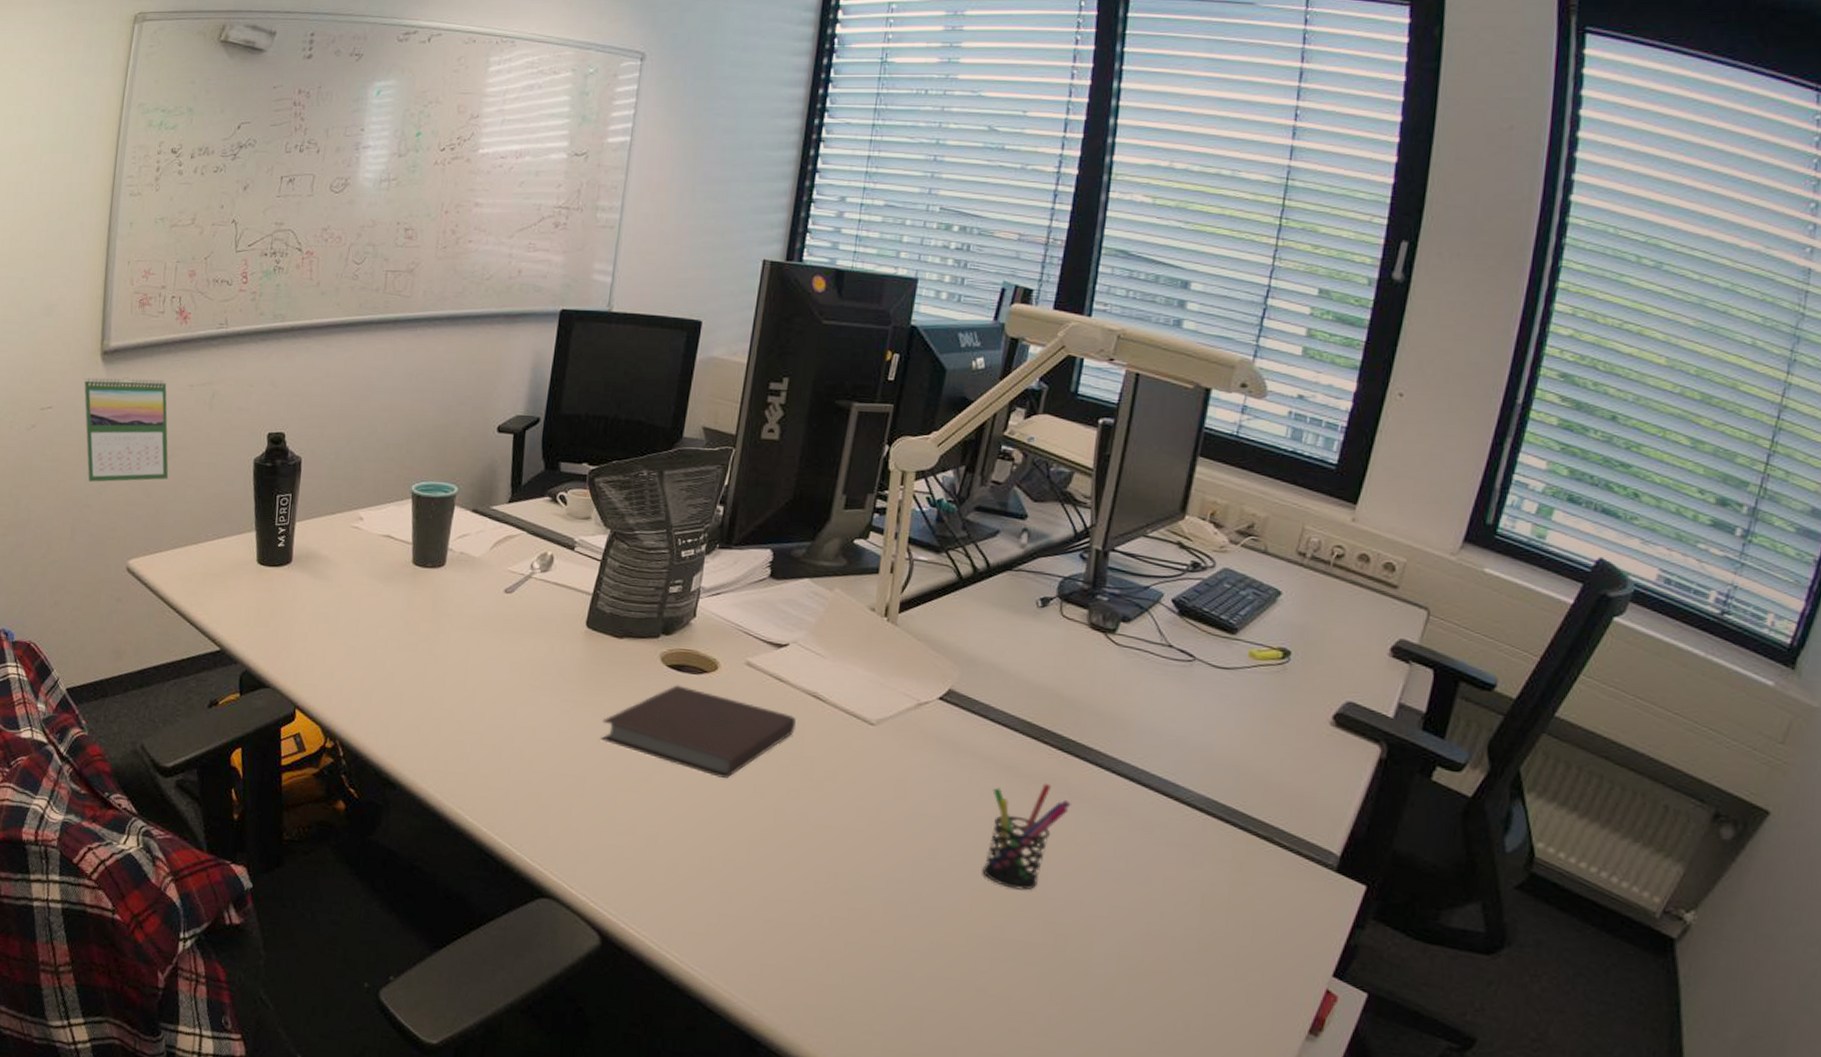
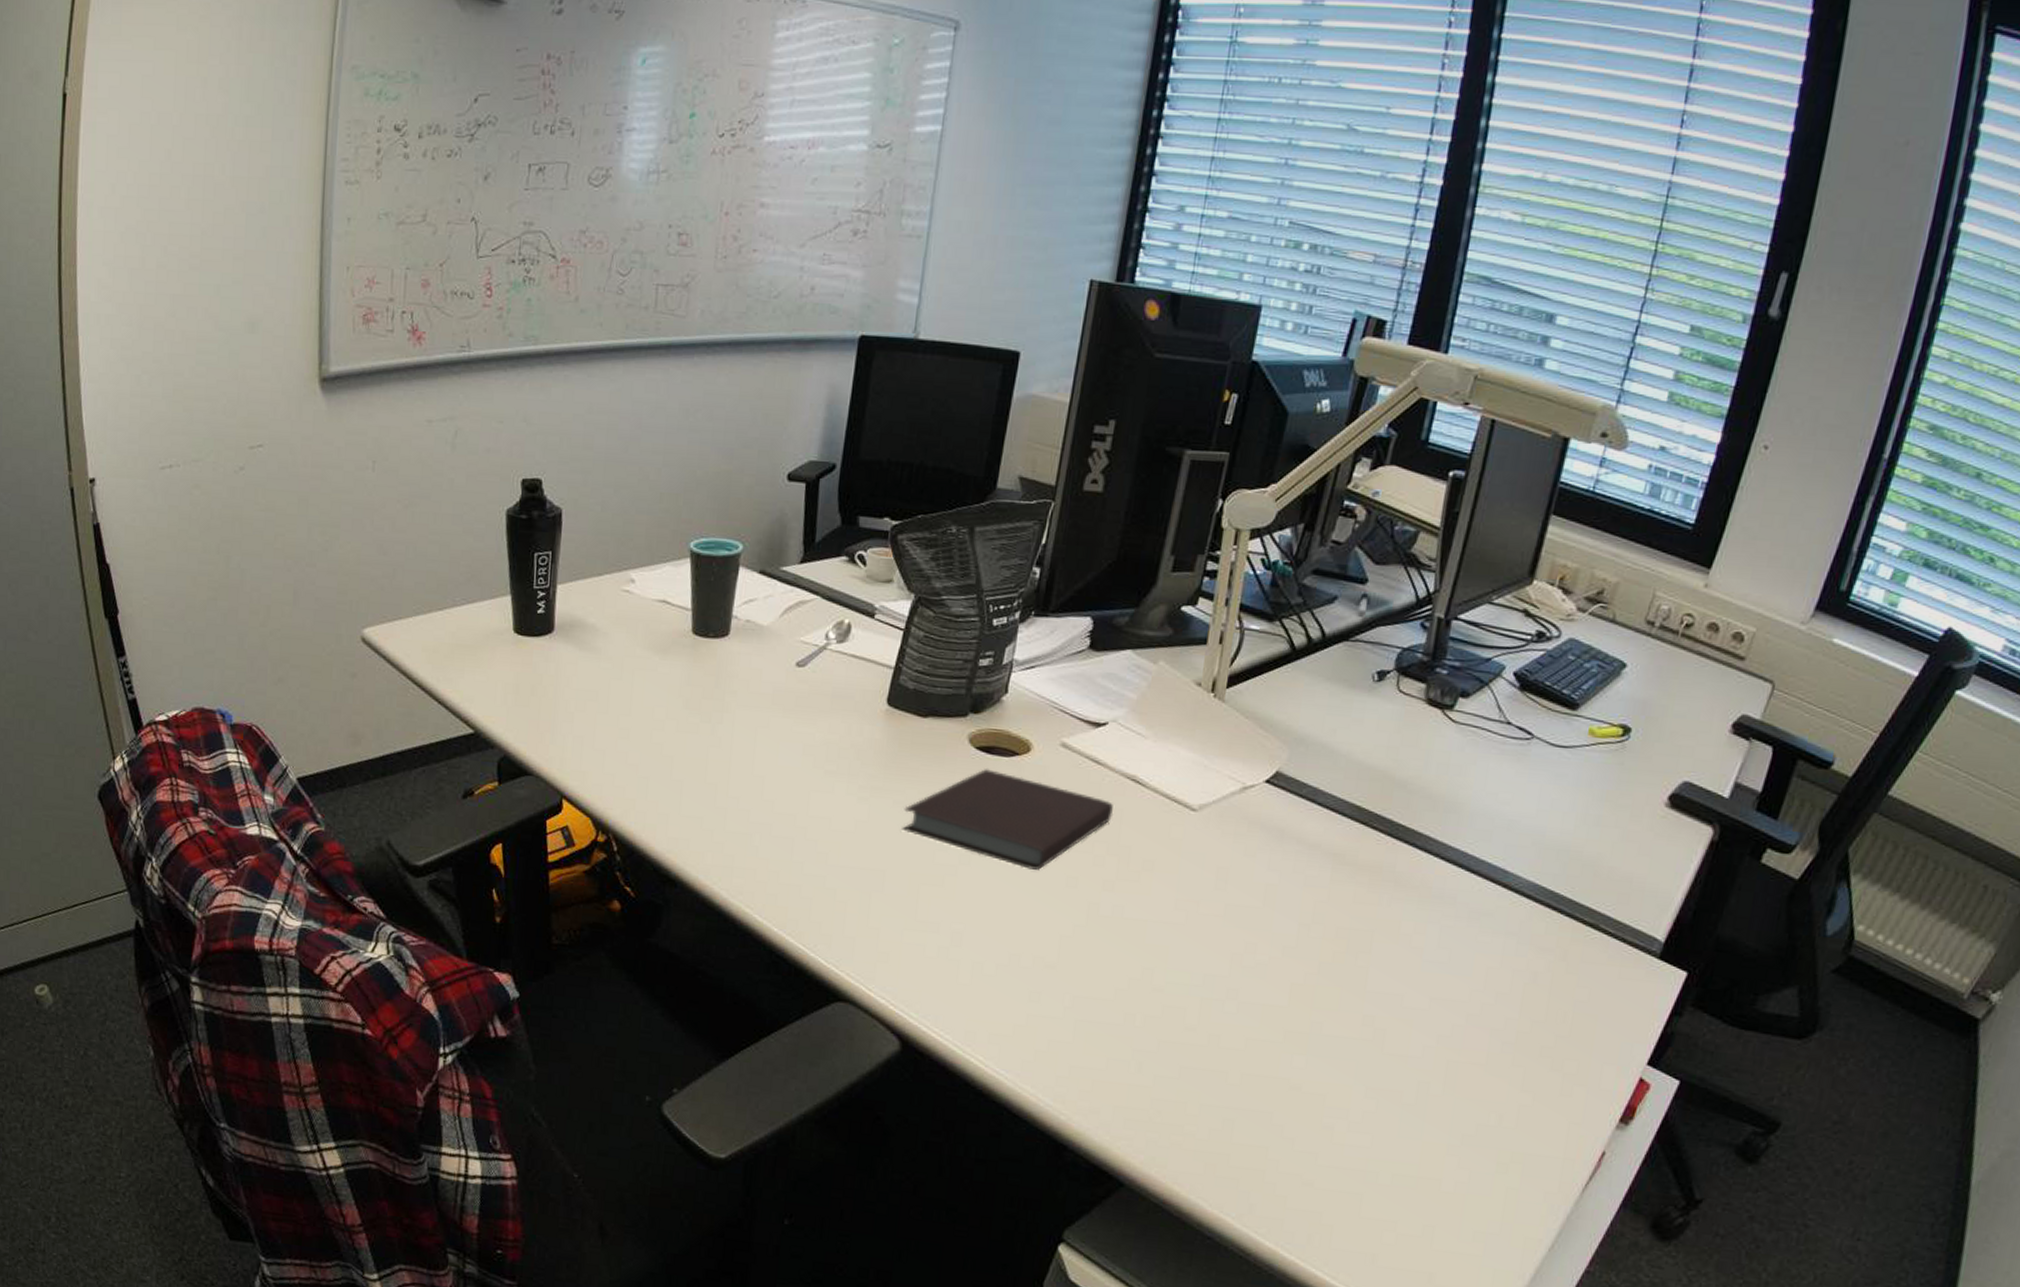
calendar: present [84,377,169,482] -> none [300,410,407,537]
pen holder: present [982,784,1071,891] -> none [1302,871,1398,984]

